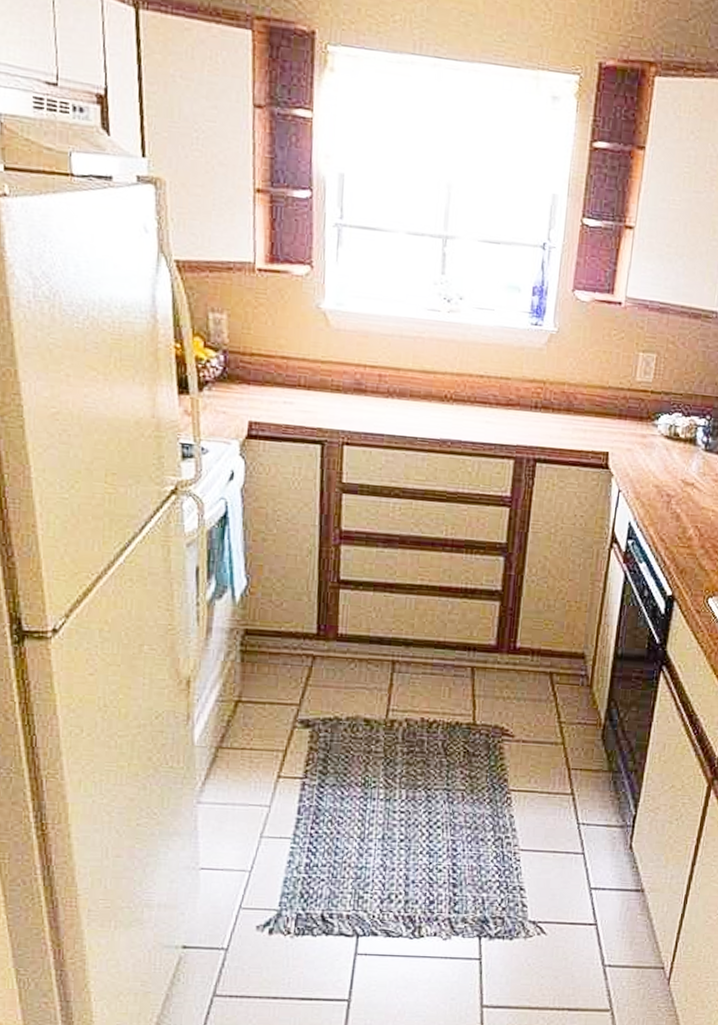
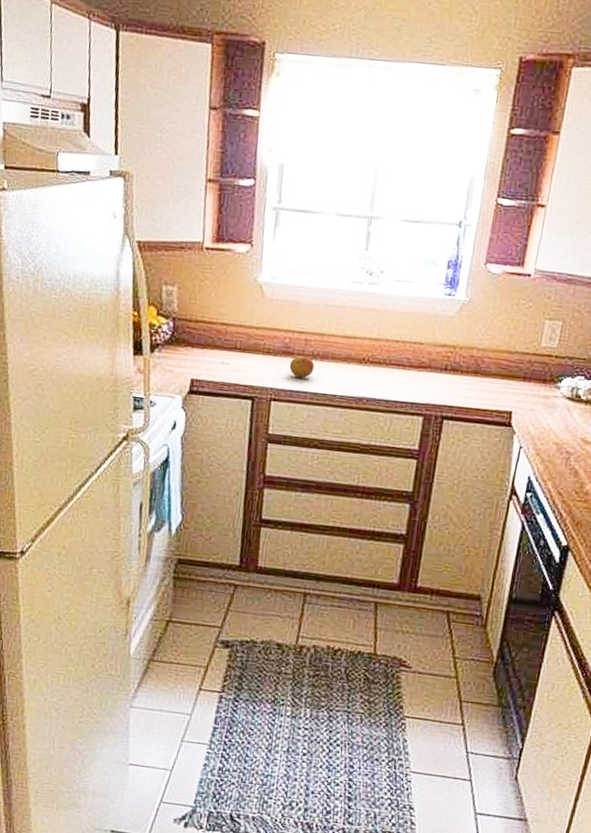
fruit: none [362,393,391,419] -> present [289,355,315,379]

